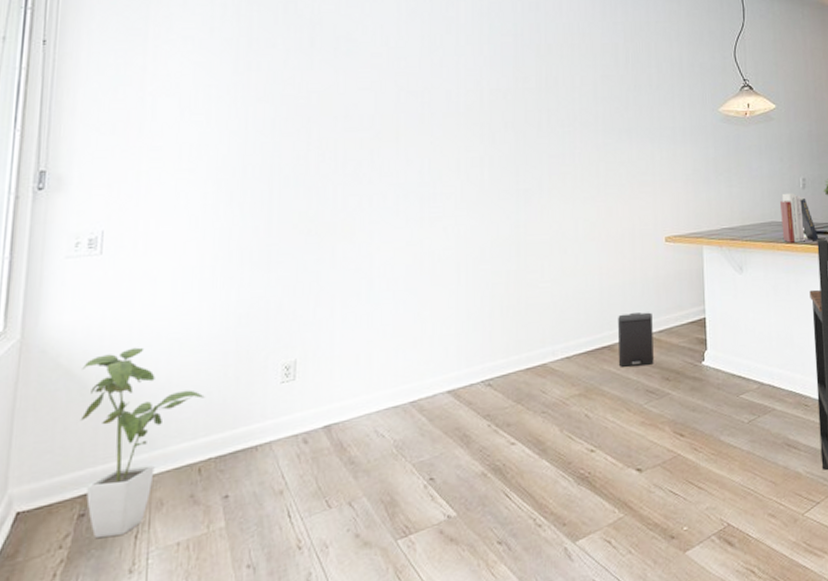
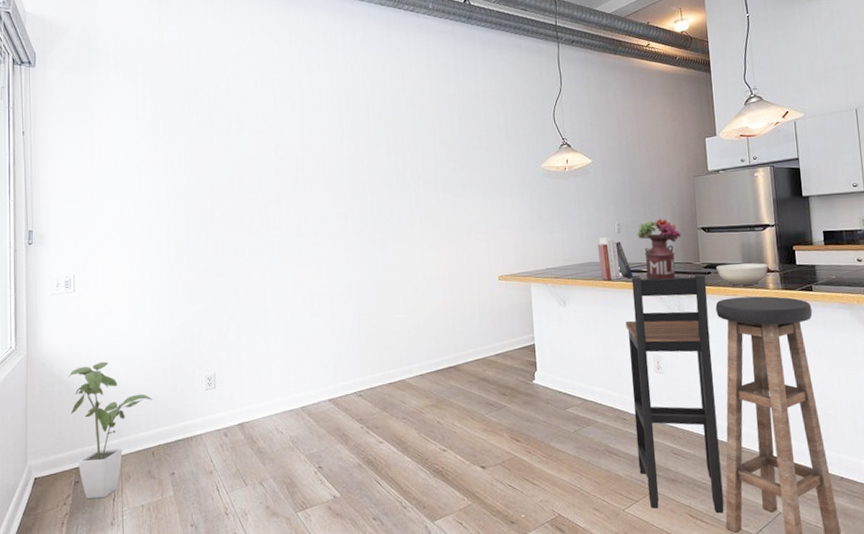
pedal bin: present [618,312,654,367] -> none [461,339,492,384]

